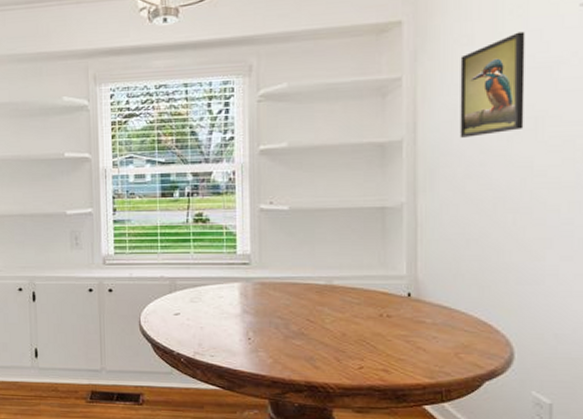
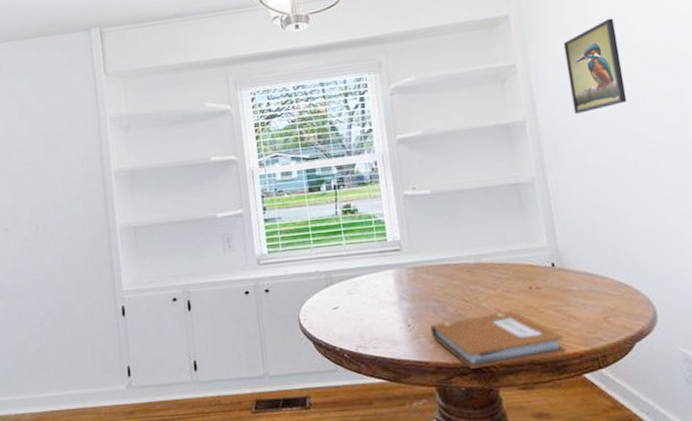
notebook: none [269,336,410,387] -> present [429,311,567,369]

